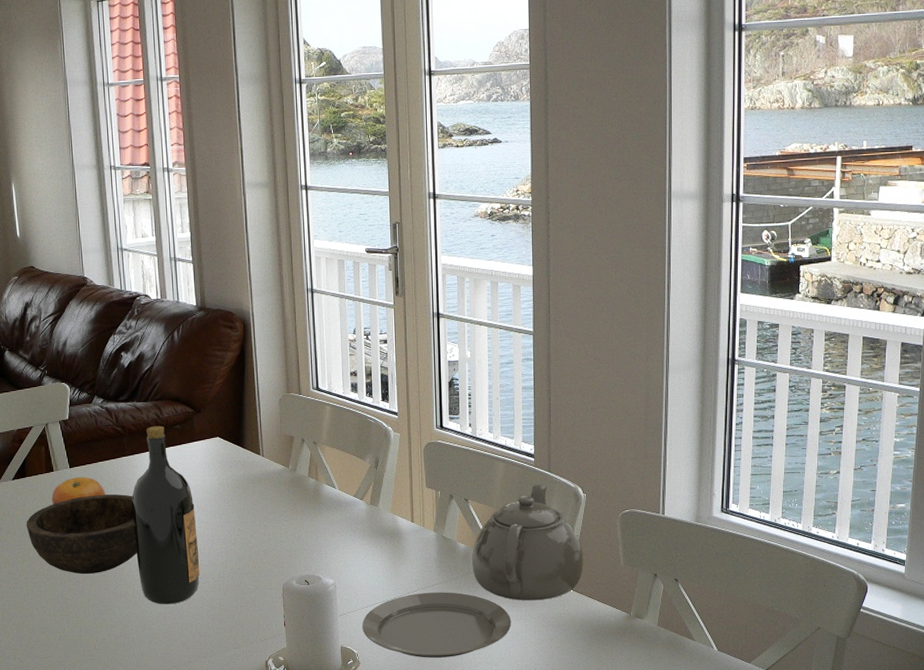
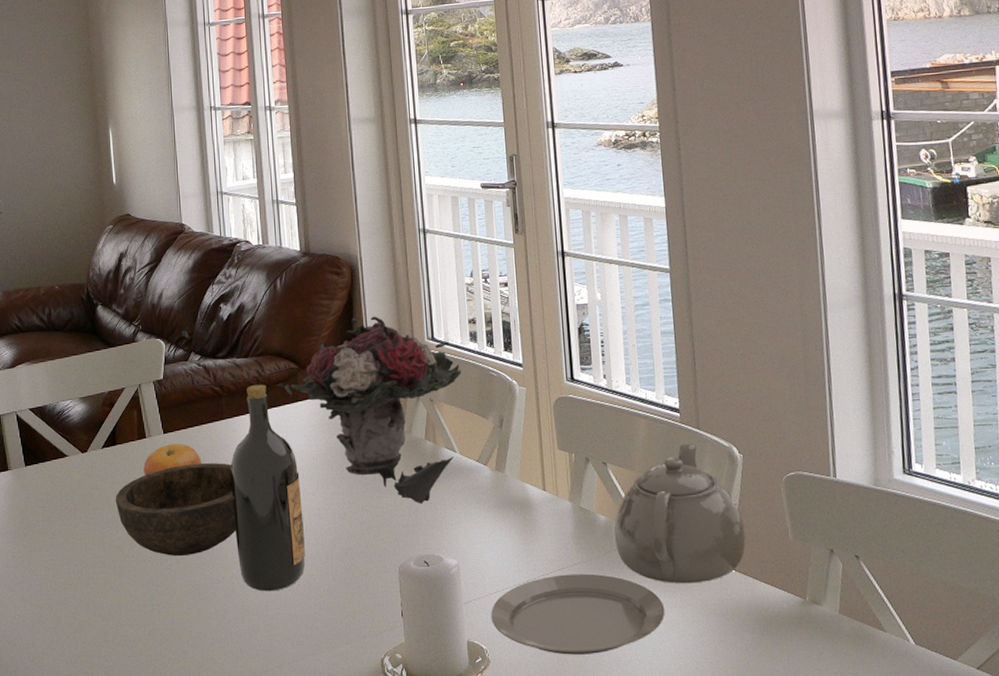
flower arrangement: none [85,367,343,533] -> present [182,316,462,504]

